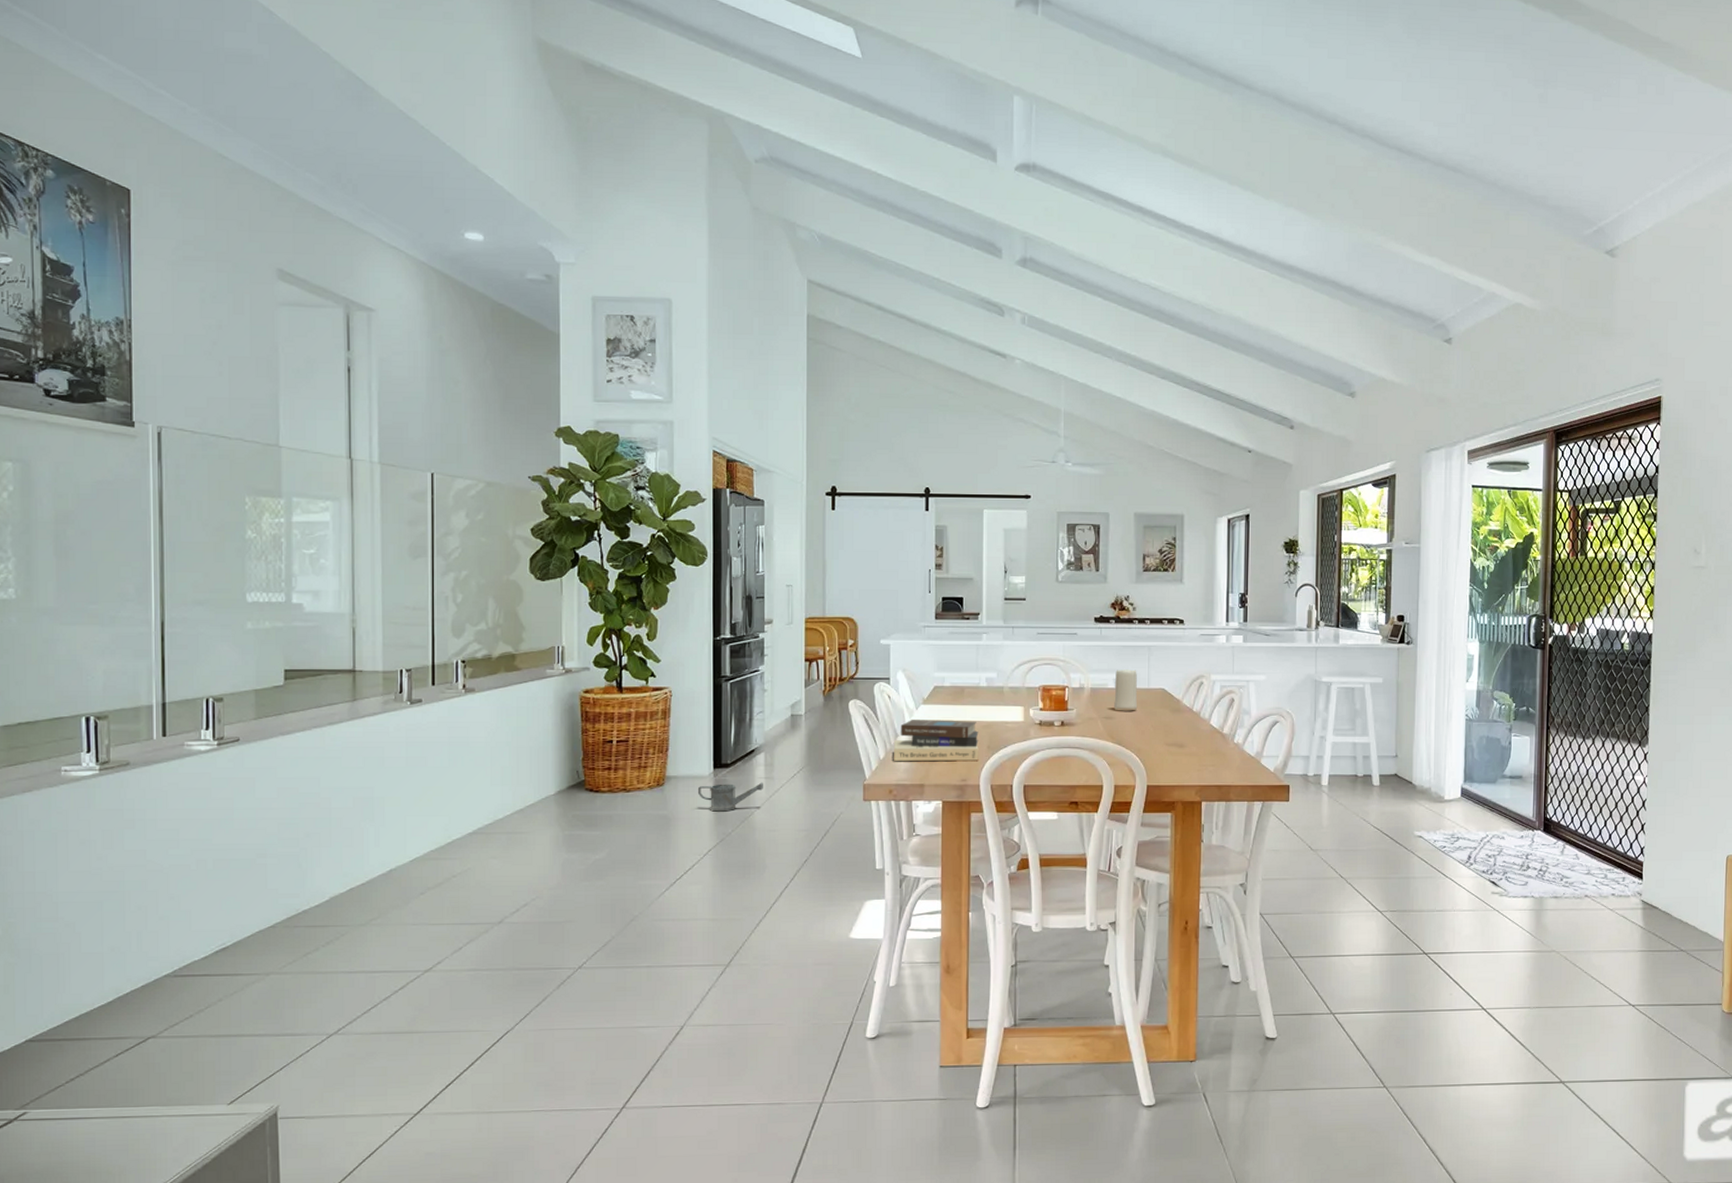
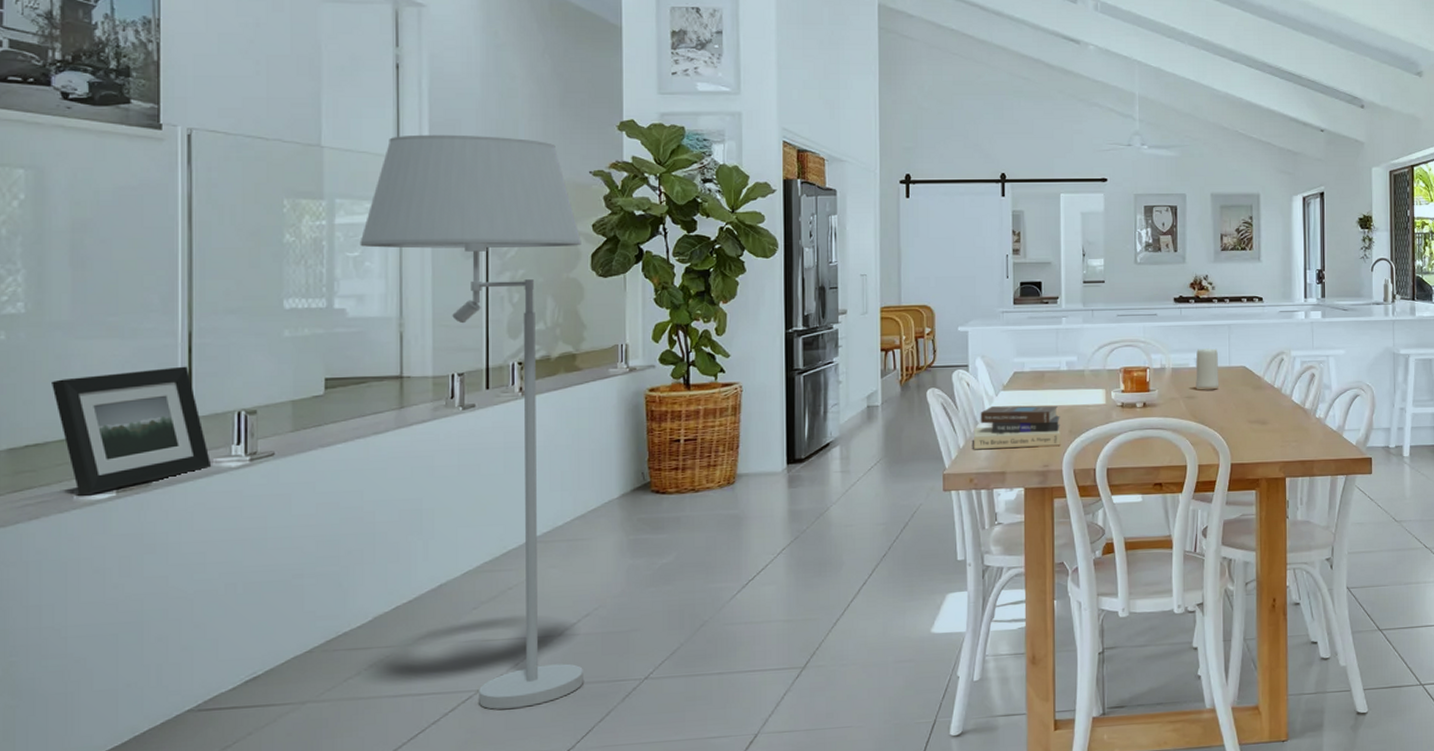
picture frame: none [40,653,184,772] -> present [52,366,212,496]
floor lamp: none [315,437,522,991] -> present [360,134,583,710]
watering can: present [697,782,764,812] -> none [770,476,840,509]

